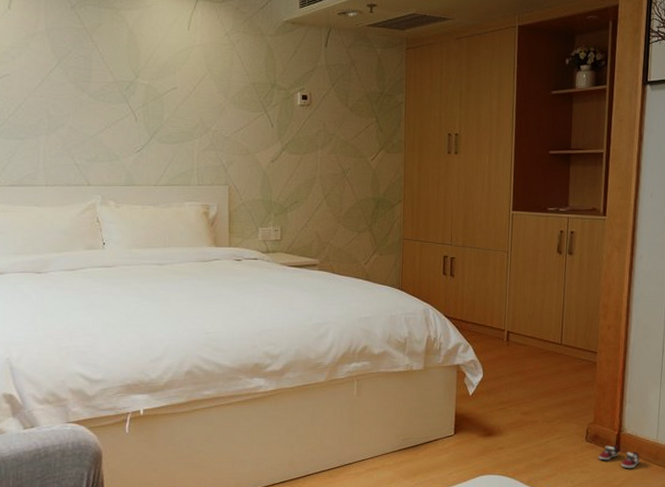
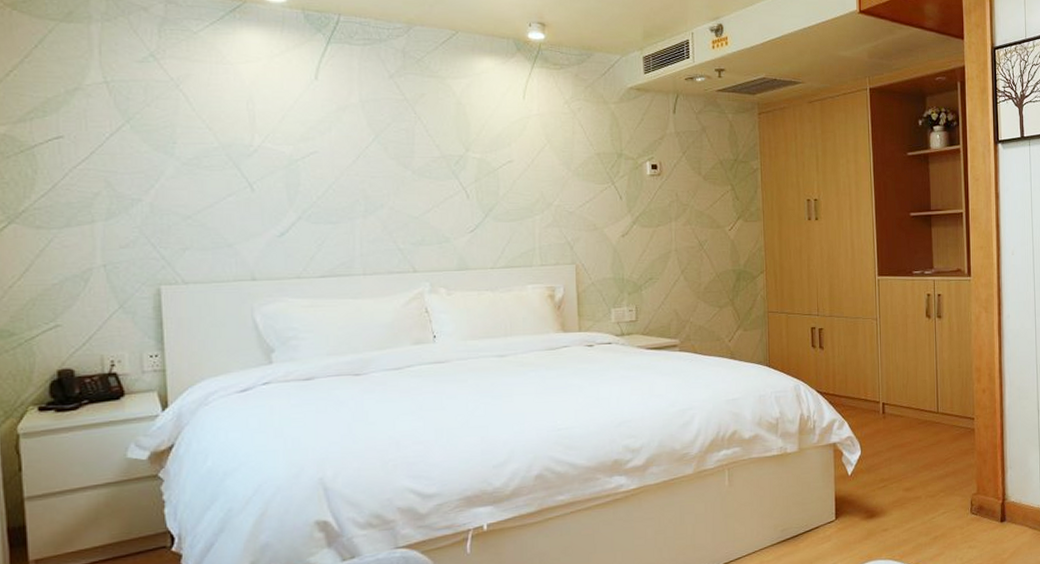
sneaker: present [598,445,640,469] -> none [984,515,1026,539]

